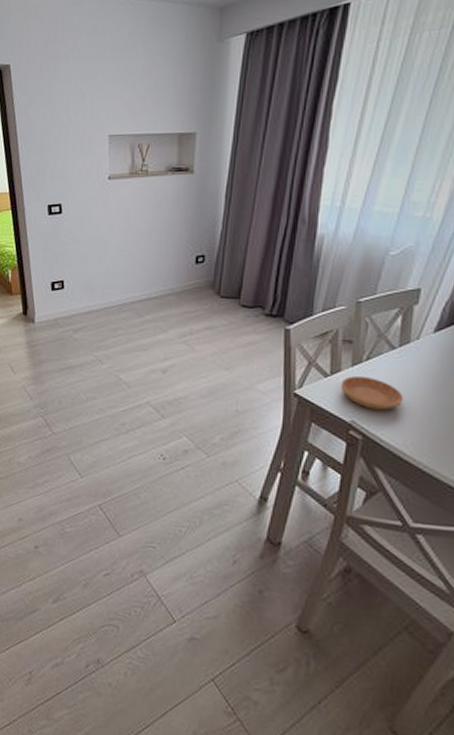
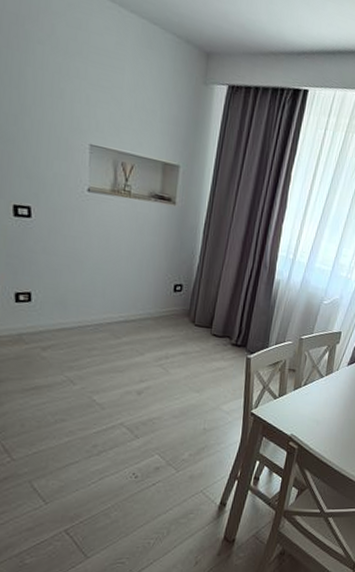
saucer: present [340,375,404,411] -> none [285,398,327,425]

